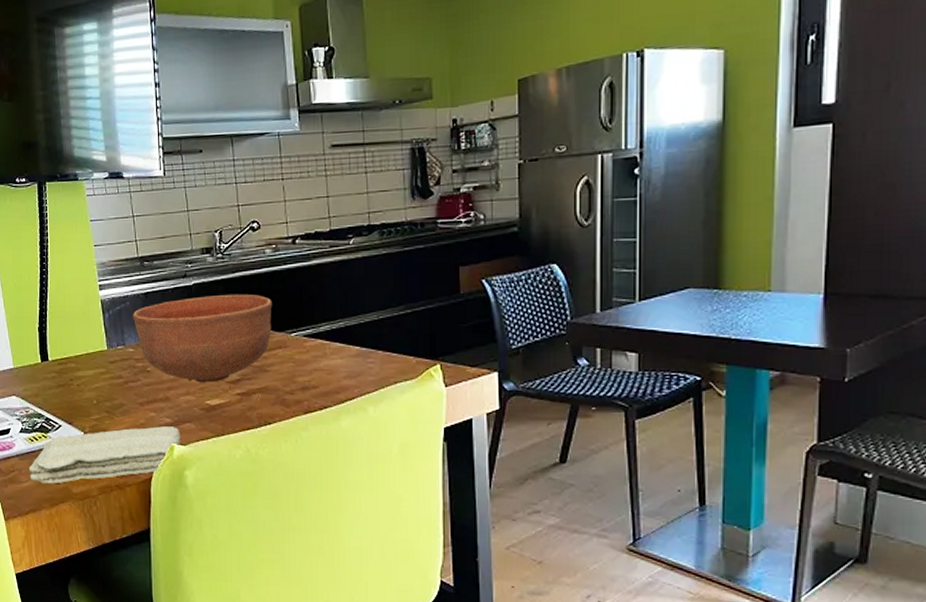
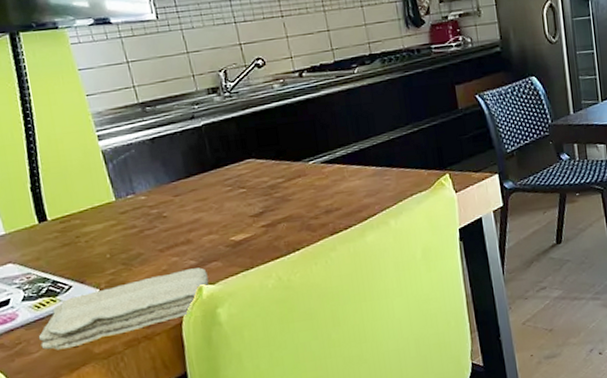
bowl: present [132,294,273,383] -> none [139,128,289,221]

